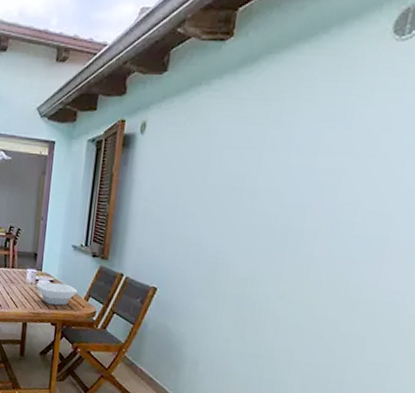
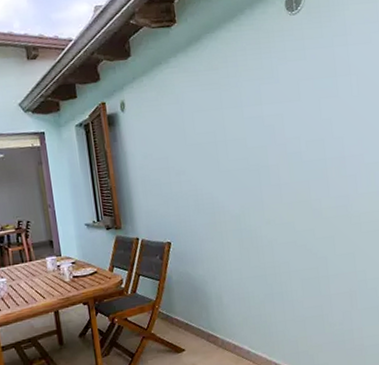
bowl: present [36,282,78,306] -> none [58,261,101,286]

